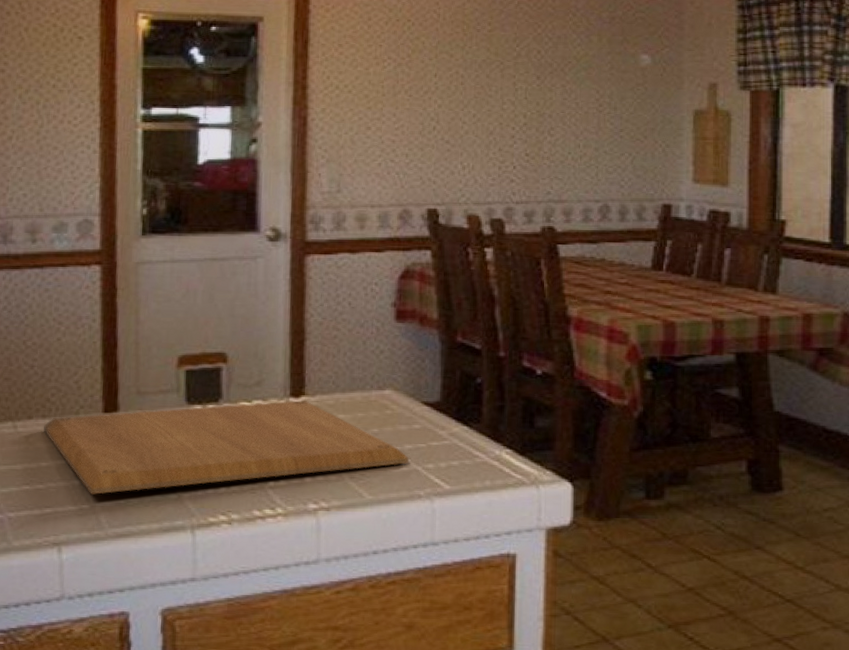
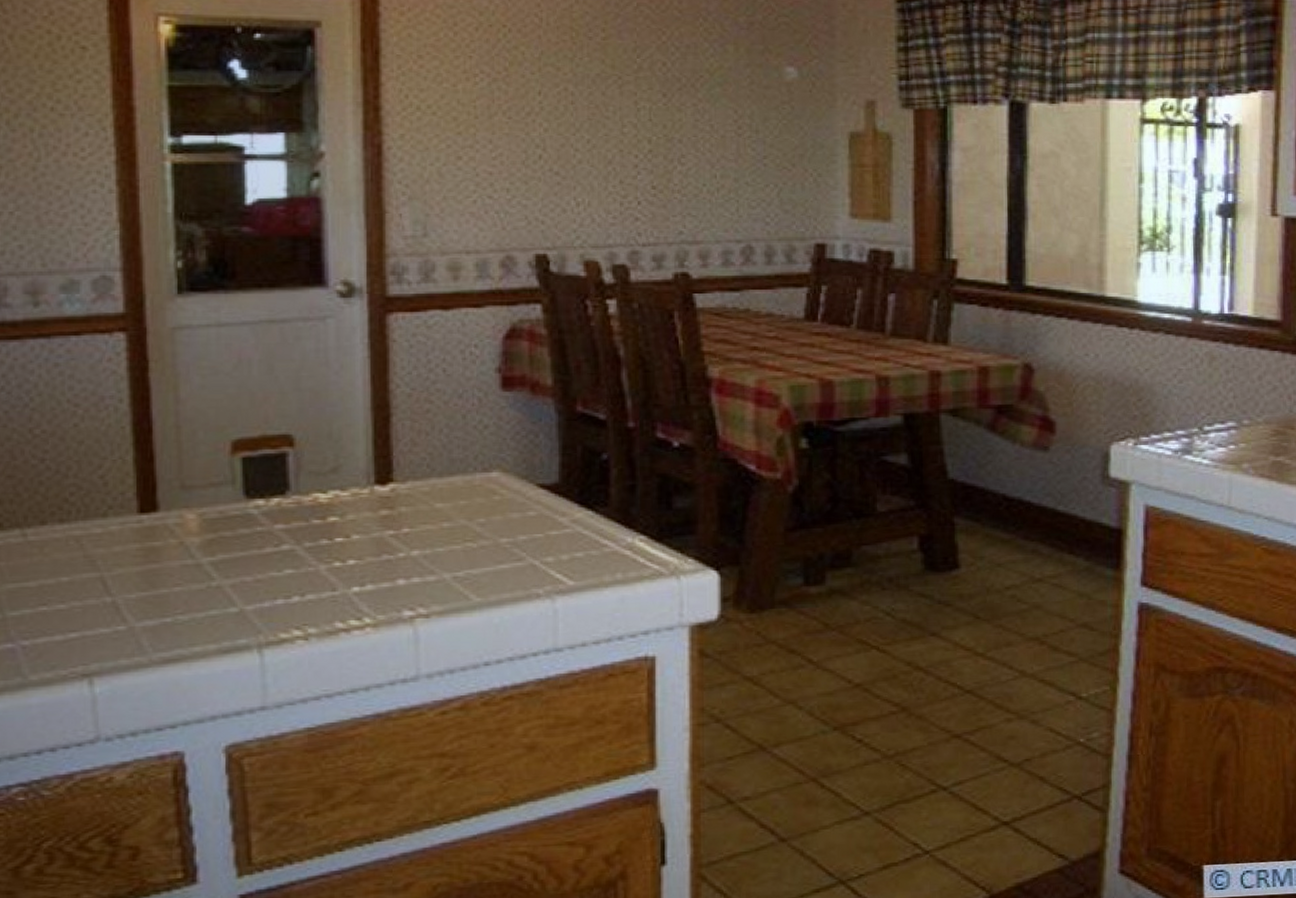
chopping board: present [44,400,409,494] -> none [62,488,523,613]

